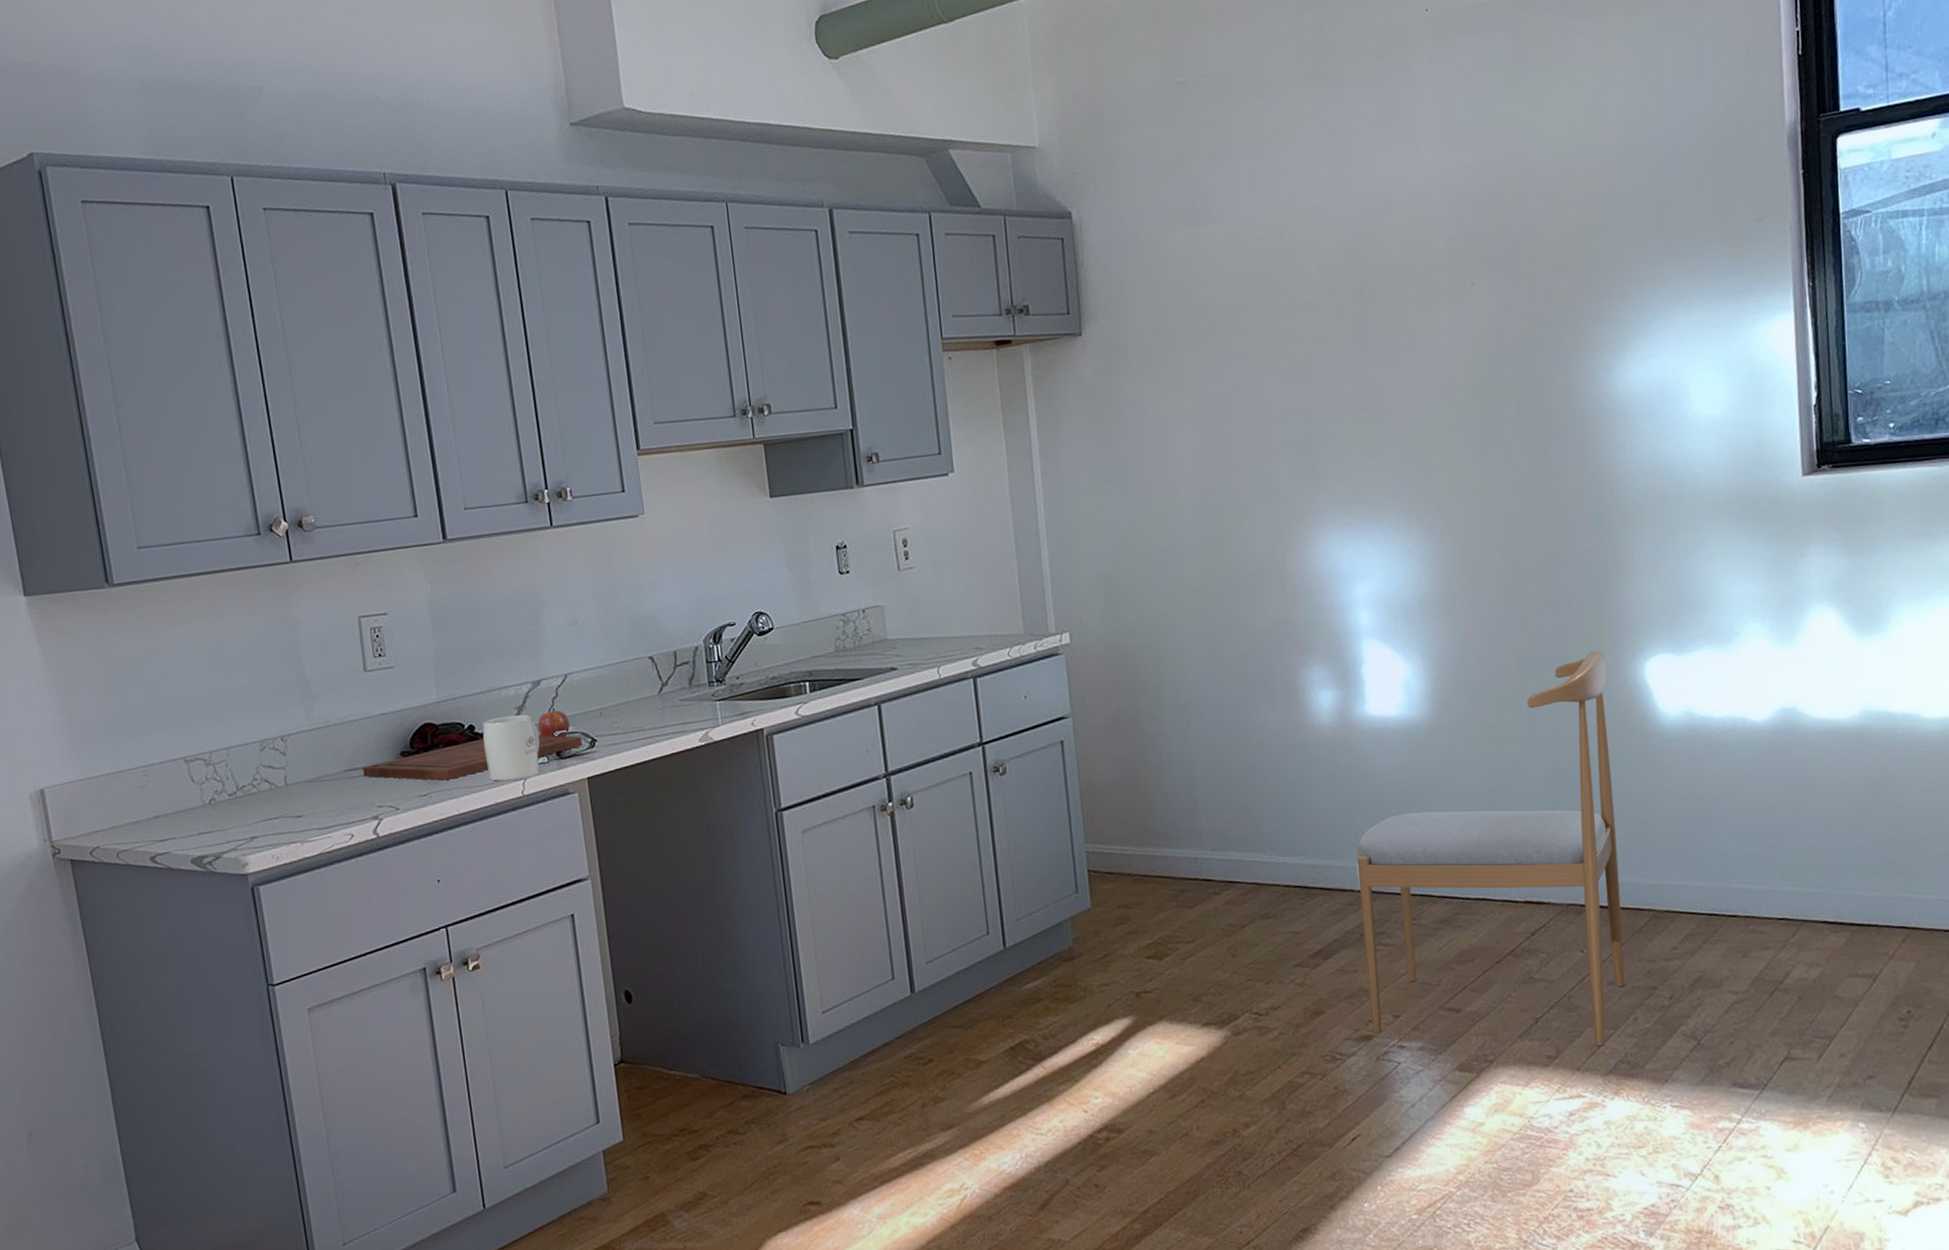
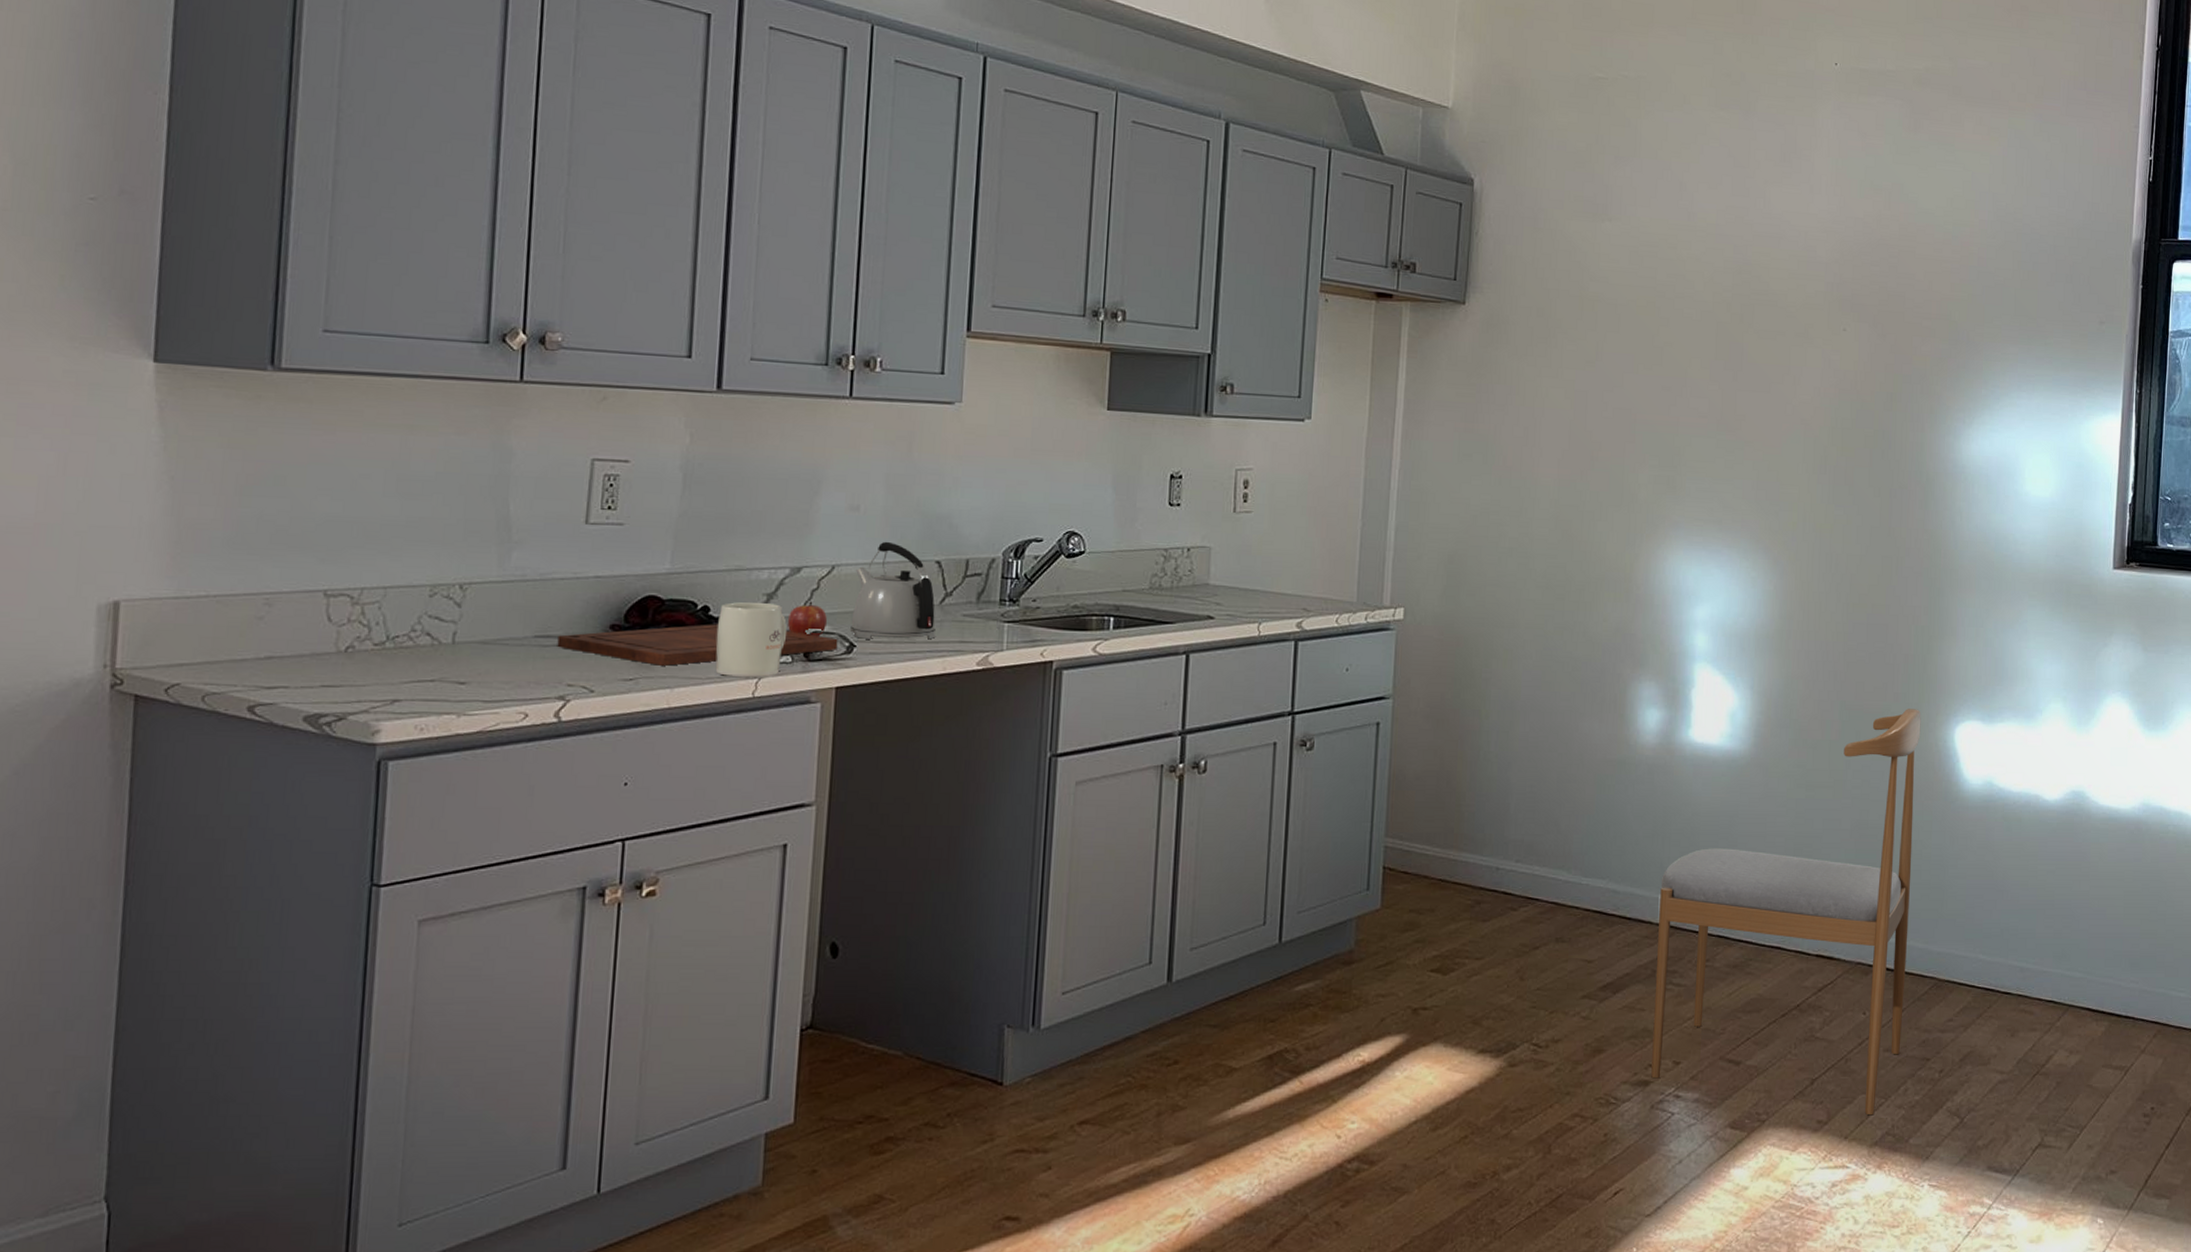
kettle: none [585,646,660,734] -> present [850,541,936,640]

